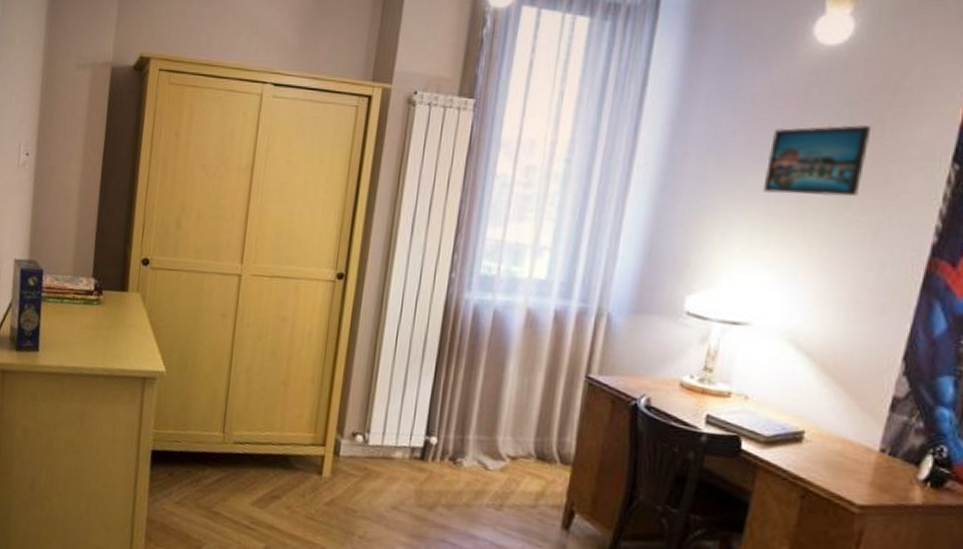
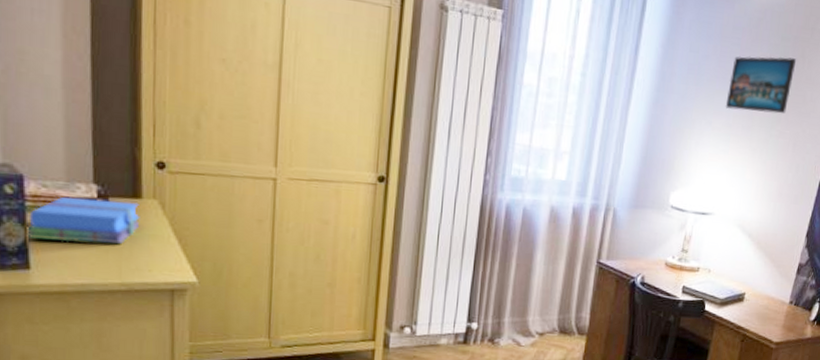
books: none [39,289,125,333] -> present [27,196,140,245]

